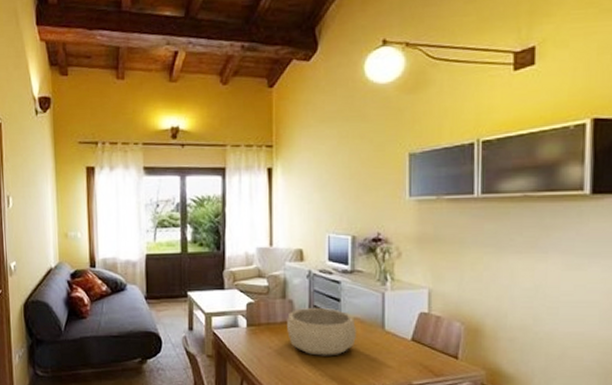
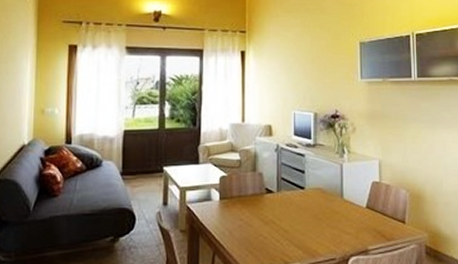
decorative bowl: present [287,307,356,356] -> none [257,179,319,226]

